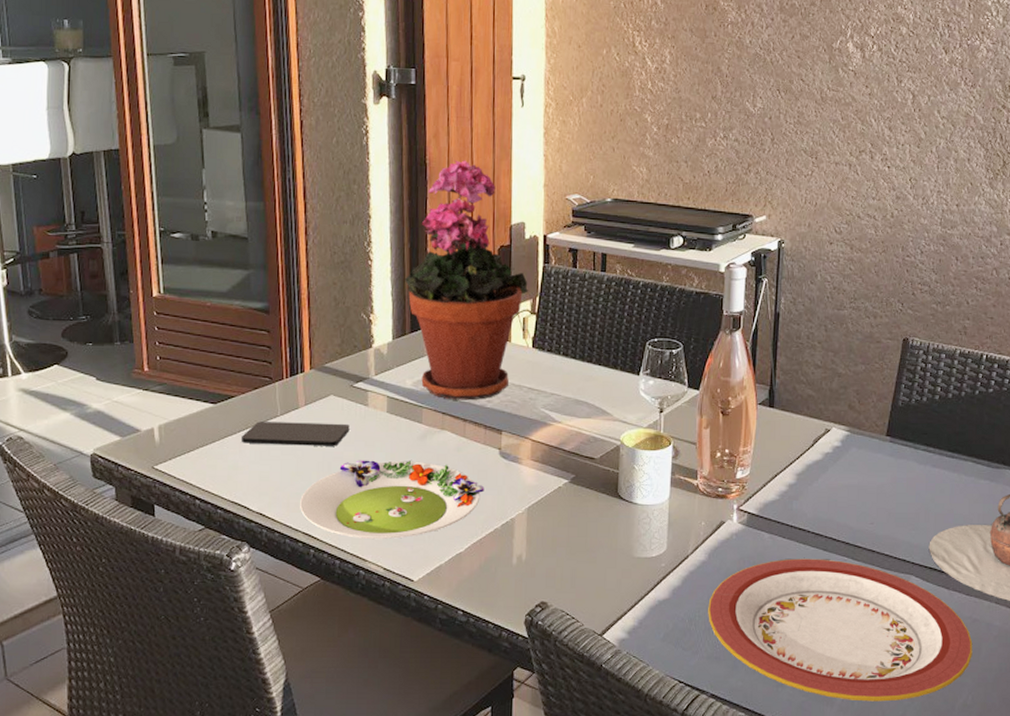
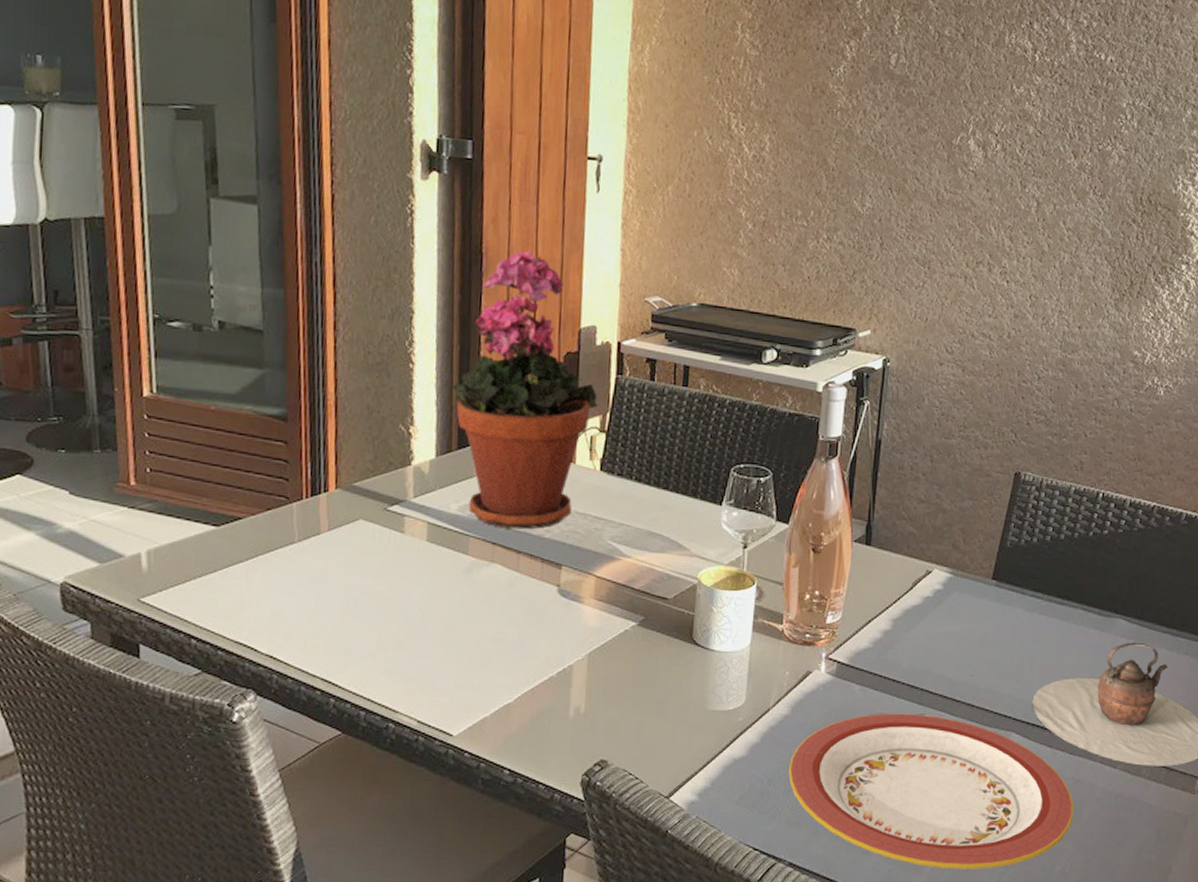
smartphone: present [242,422,350,446] -> none [250,548,382,579]
salad plate: present [300,460,485,539] -> none [319,595,539,687]

